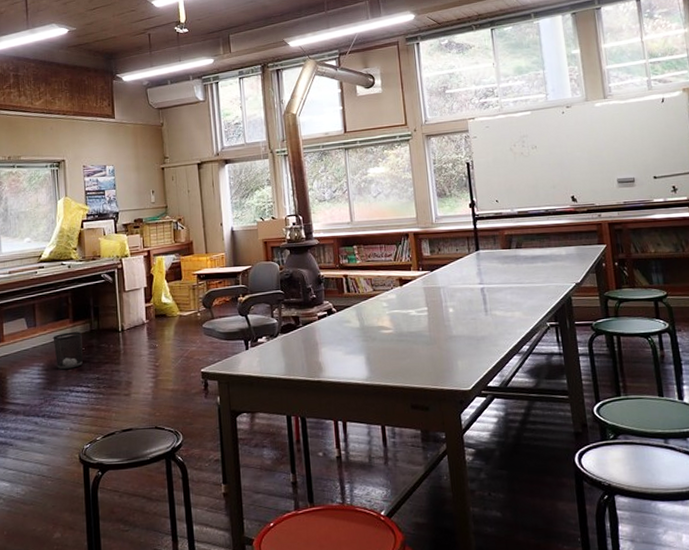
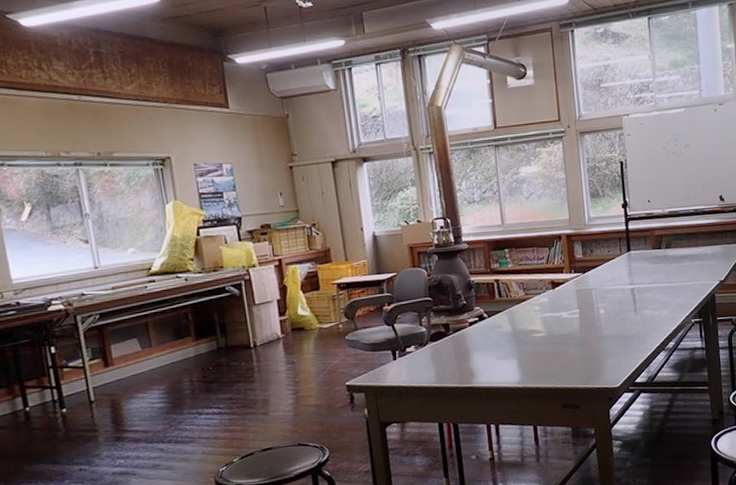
waste bin: present [53,332,83,370] -> none [173,350,211,393]

